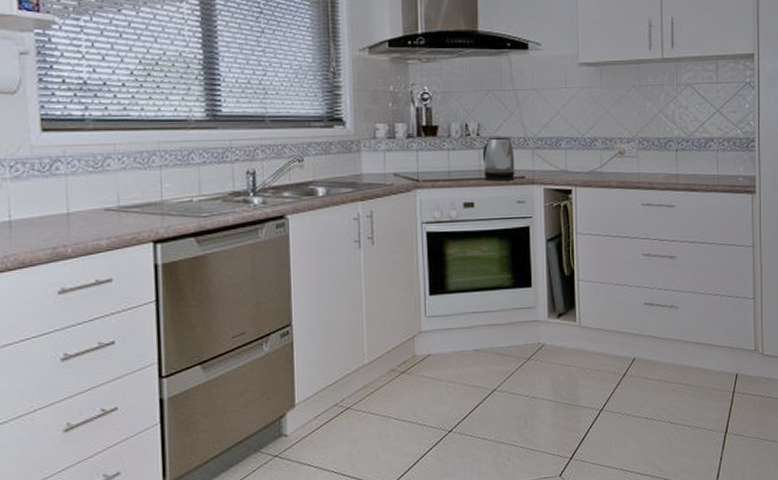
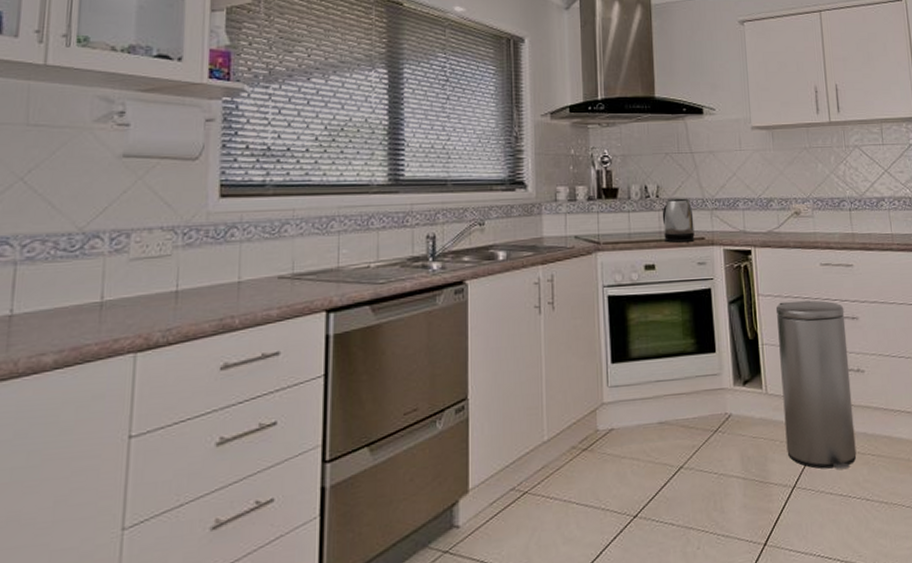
pedal bin: none [593,239,664,397] -> present [775,300,857,471]

